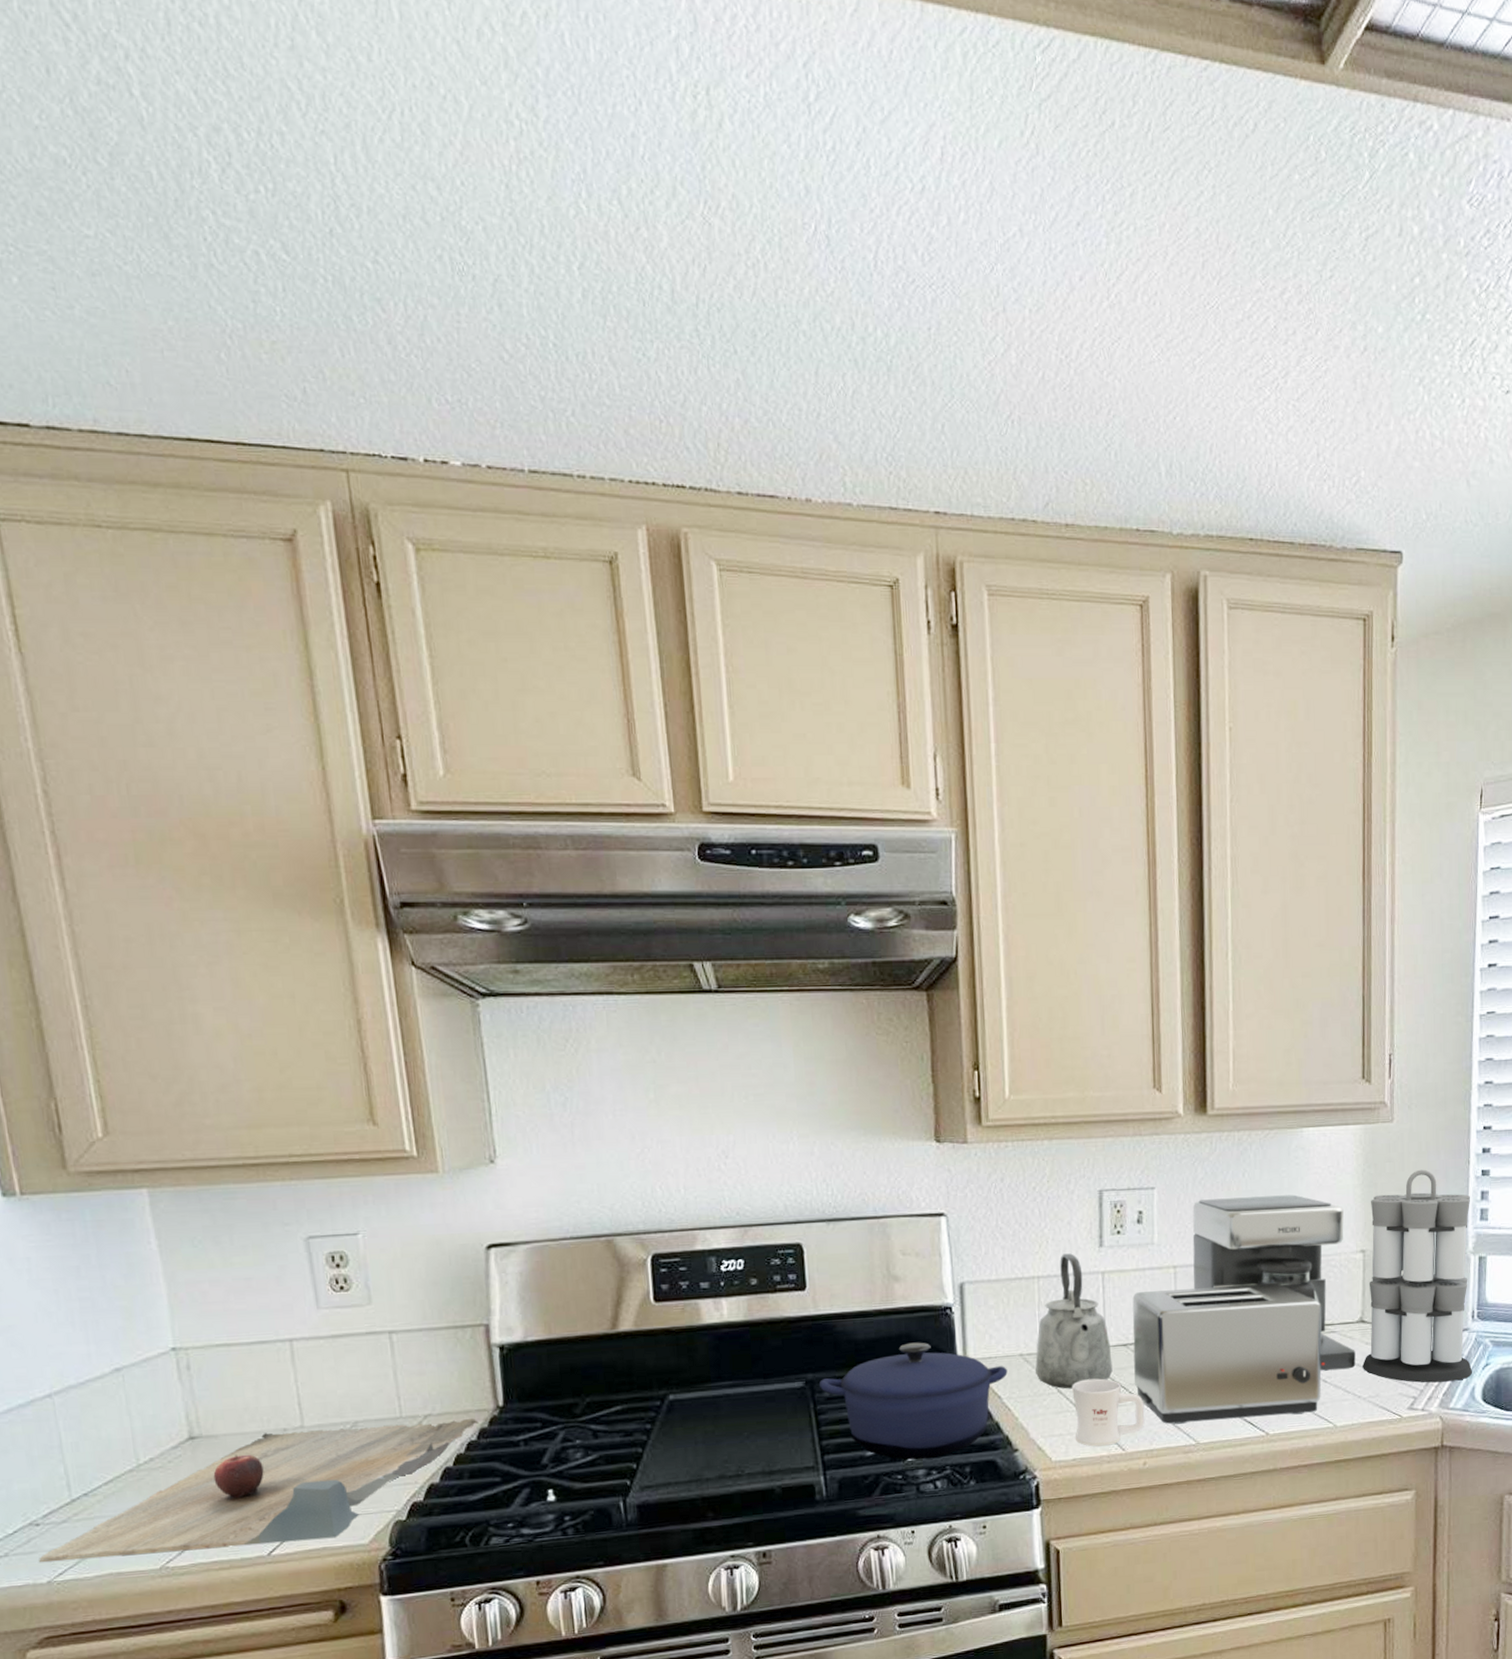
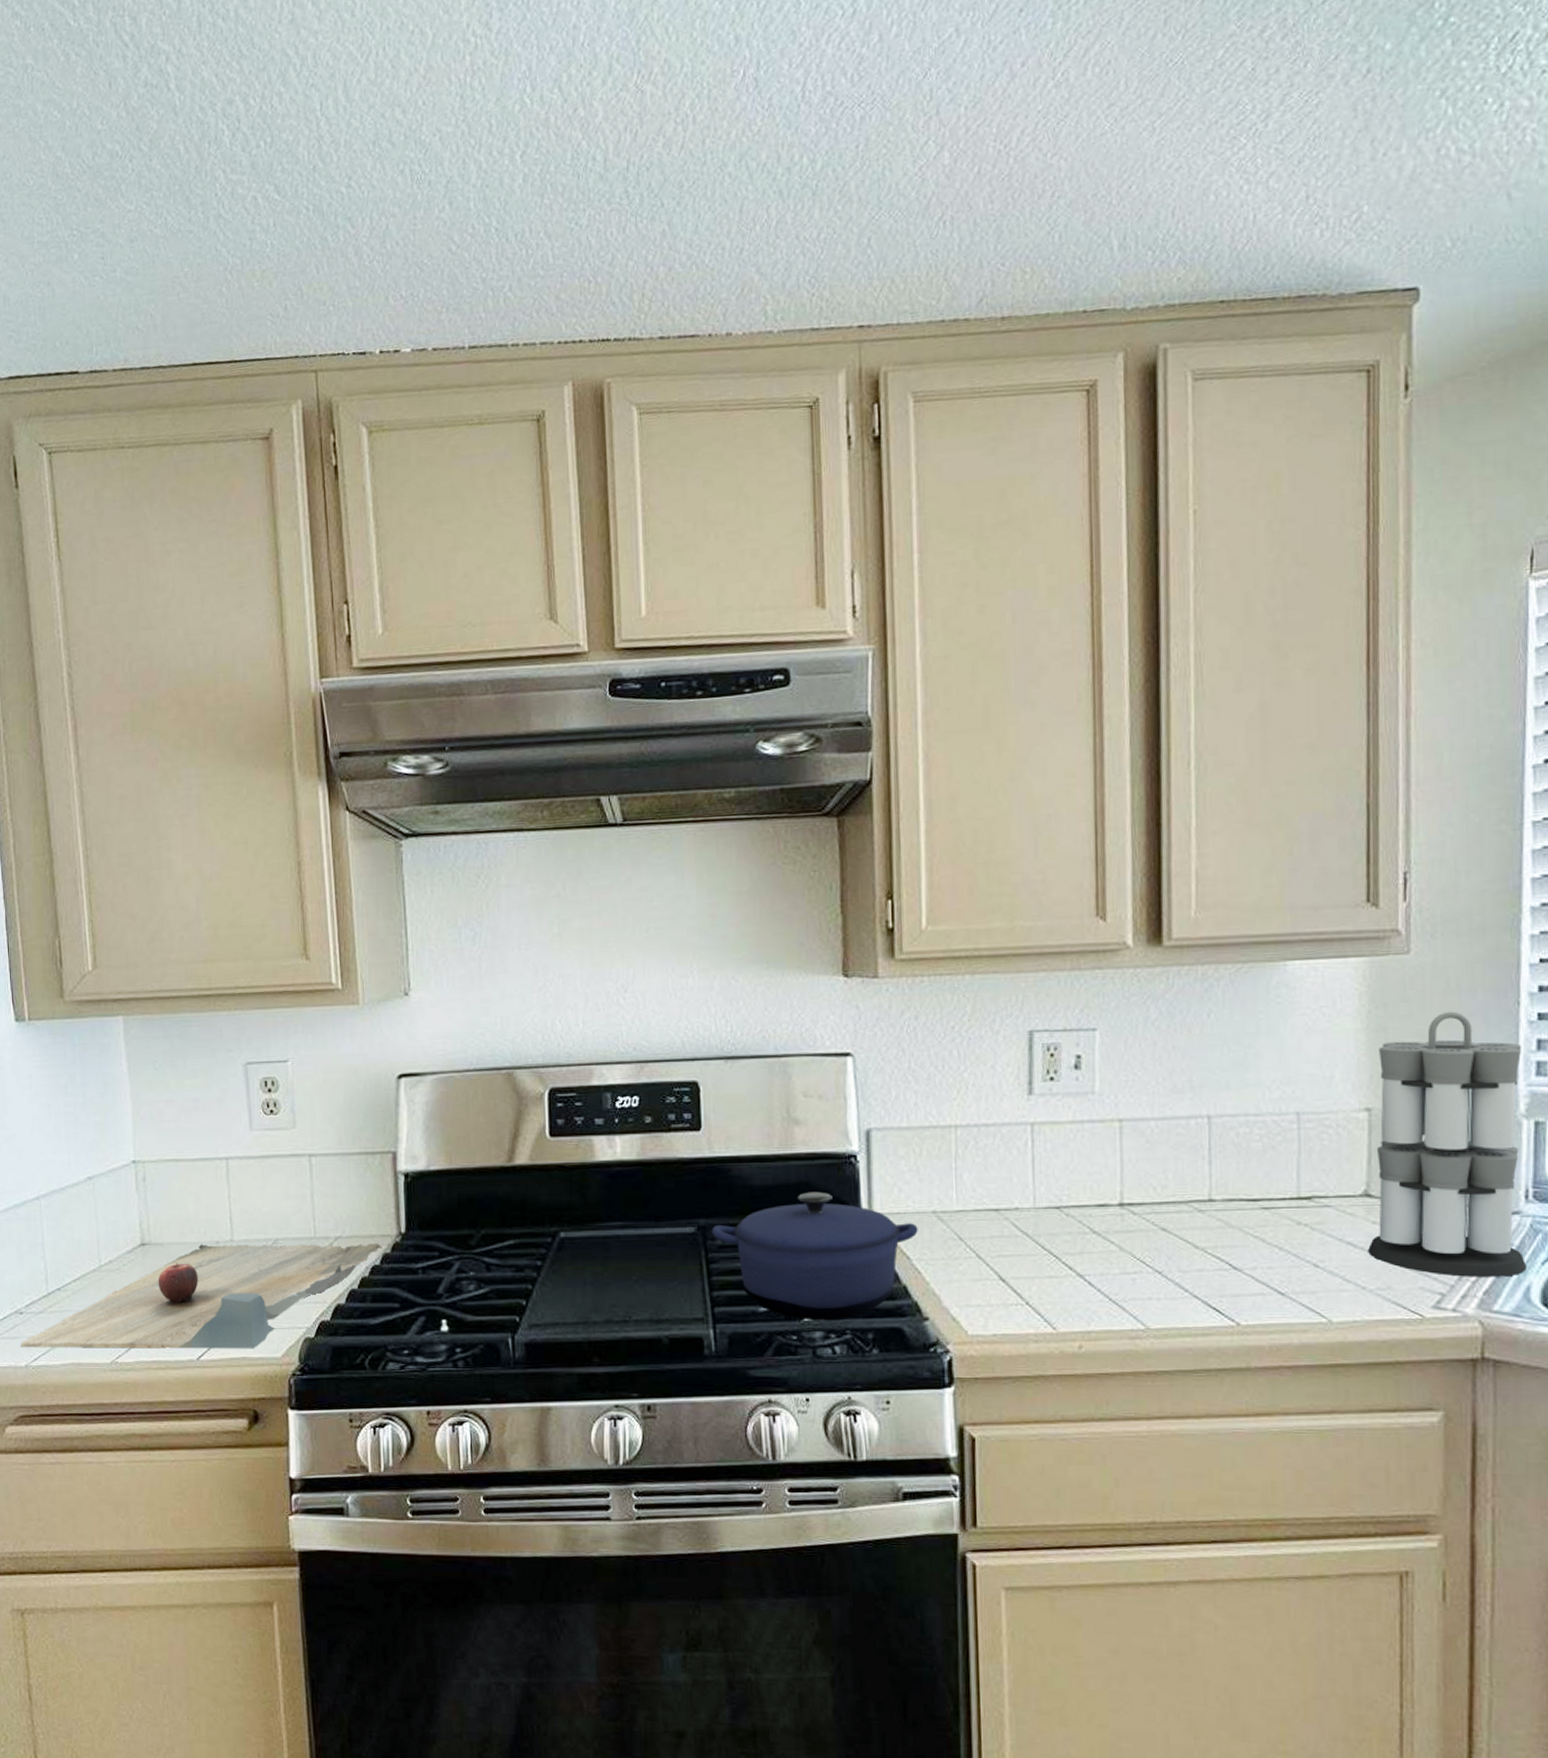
kettle: present [1035,1253,1113,1389] -> none [950,1101,1042,1254]
mug: present [1072,1378,1145,1447] -> none [993,1244,1081,1324]
toaster: present [1132,1283,1322,1424] -> none [1067,1144,1312,1303]
coffee maker: present [1192,1194,1356,1371] -> none [1143,1039,1359,1253]

